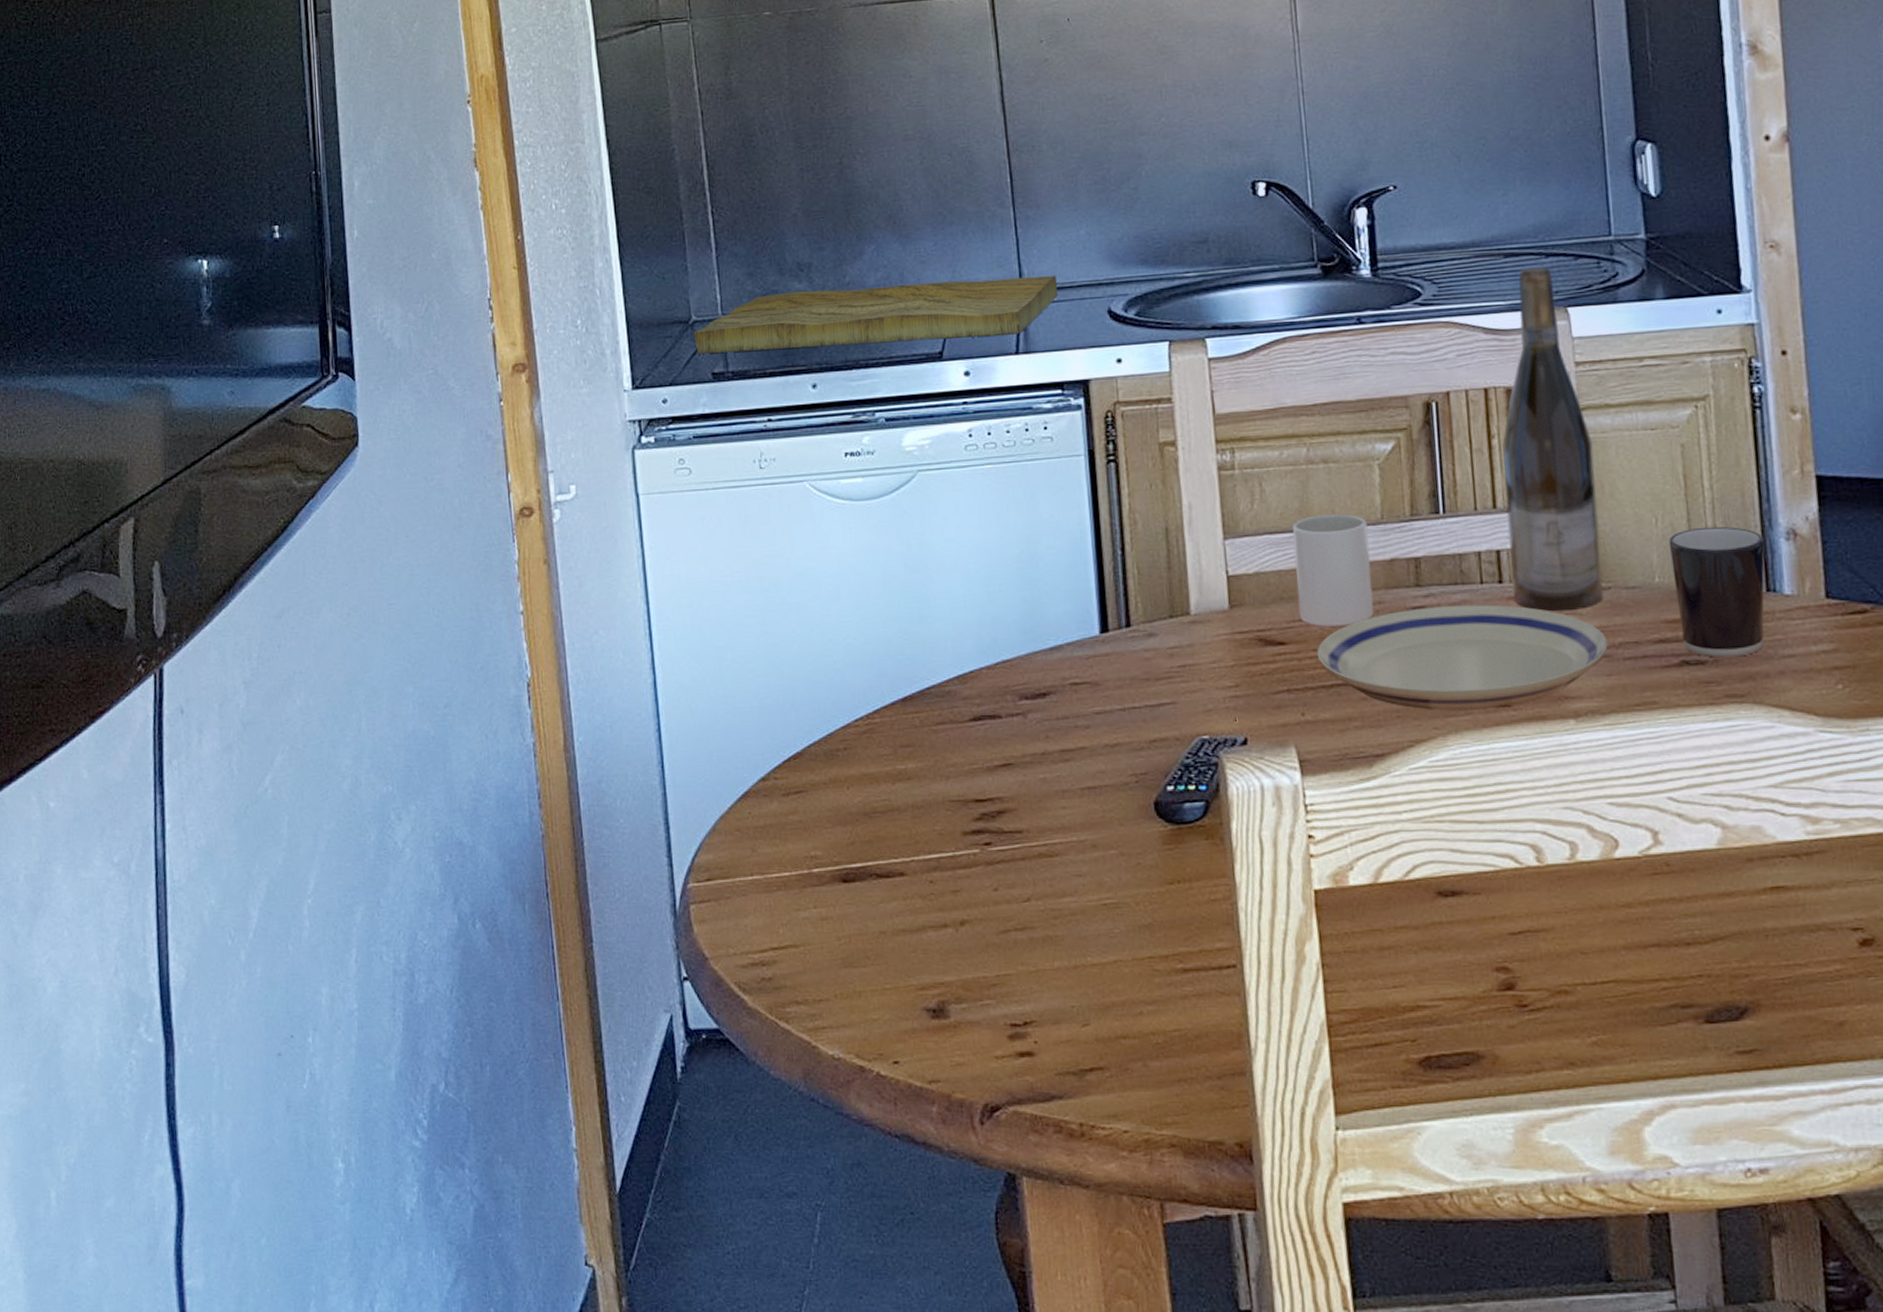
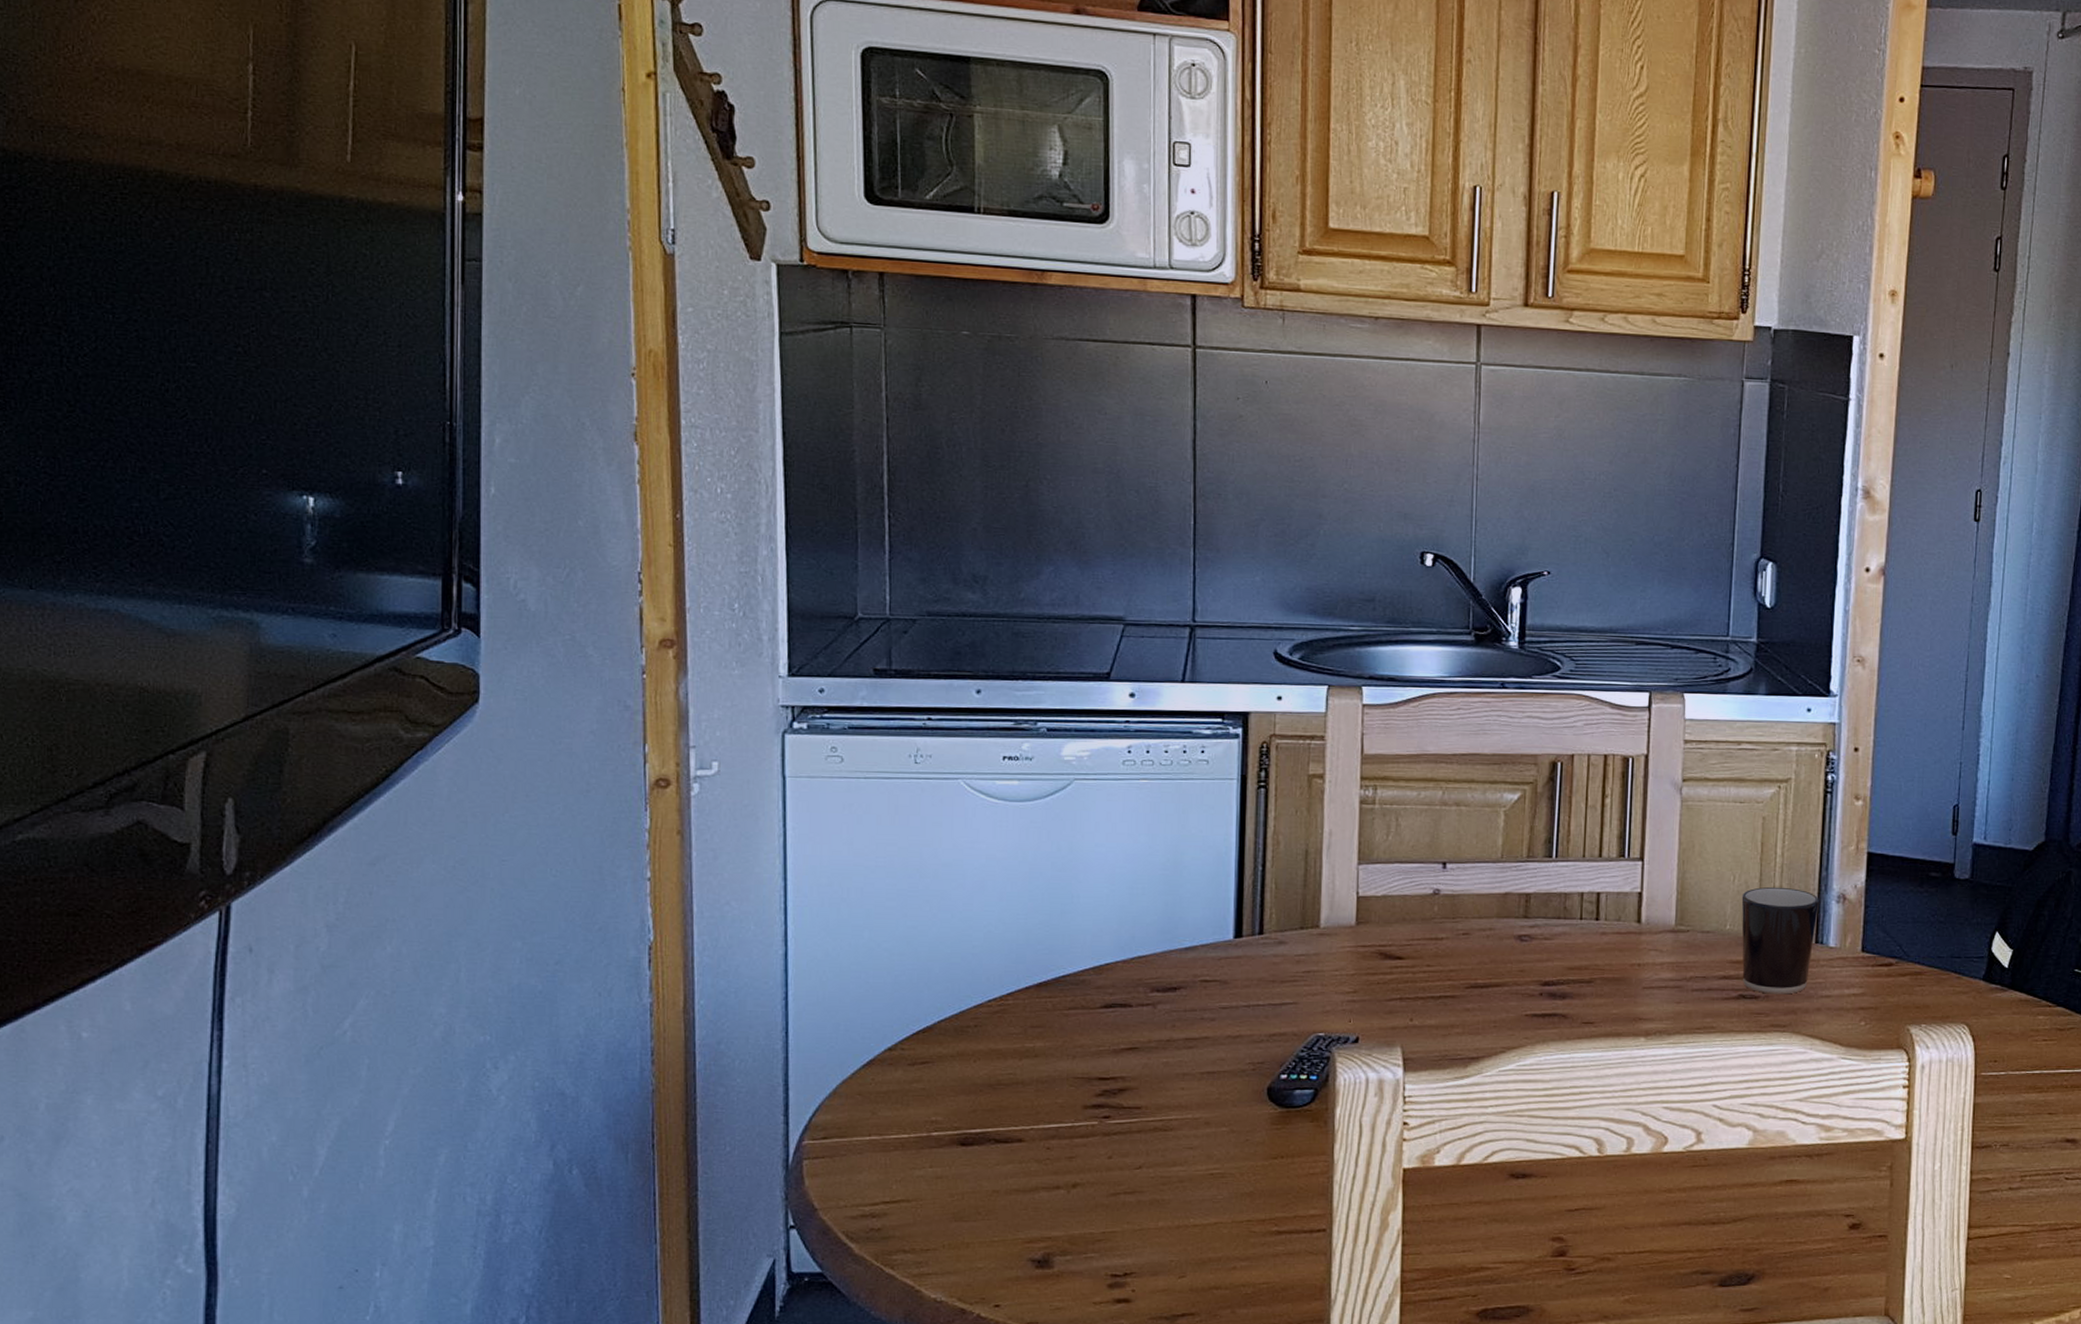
cutting board: present [693,276,1059,354] -> none [858,601,1229,664]
cup: present [1292,514,1375,627] -> none [1418,850,1488,947]
plate: present [1316,604,1608,711] -> none [1430,936,1680,1025]
wine bottle: present [1502,266,1604,610] -> none [1606,655,1690,947]

